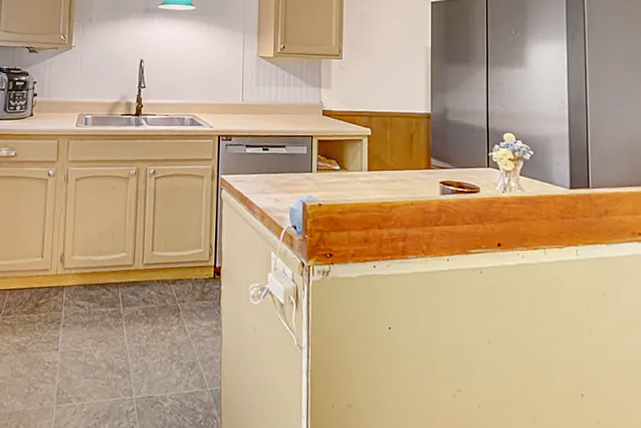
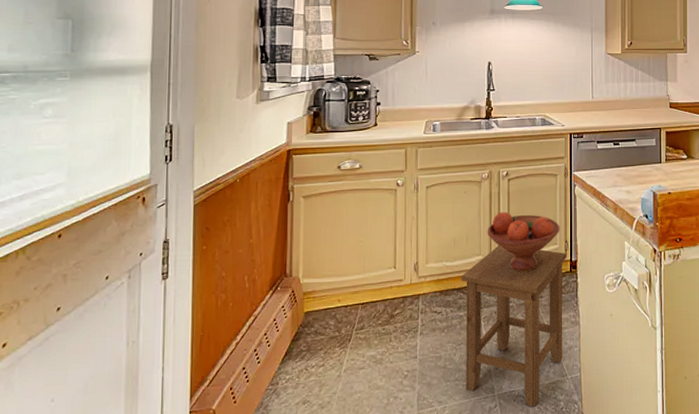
stool: none [104,244,211,417] -> present [461,245,567,407]
fruit bowl: none [132,210,205,273] -> present [487,211,560,272]

